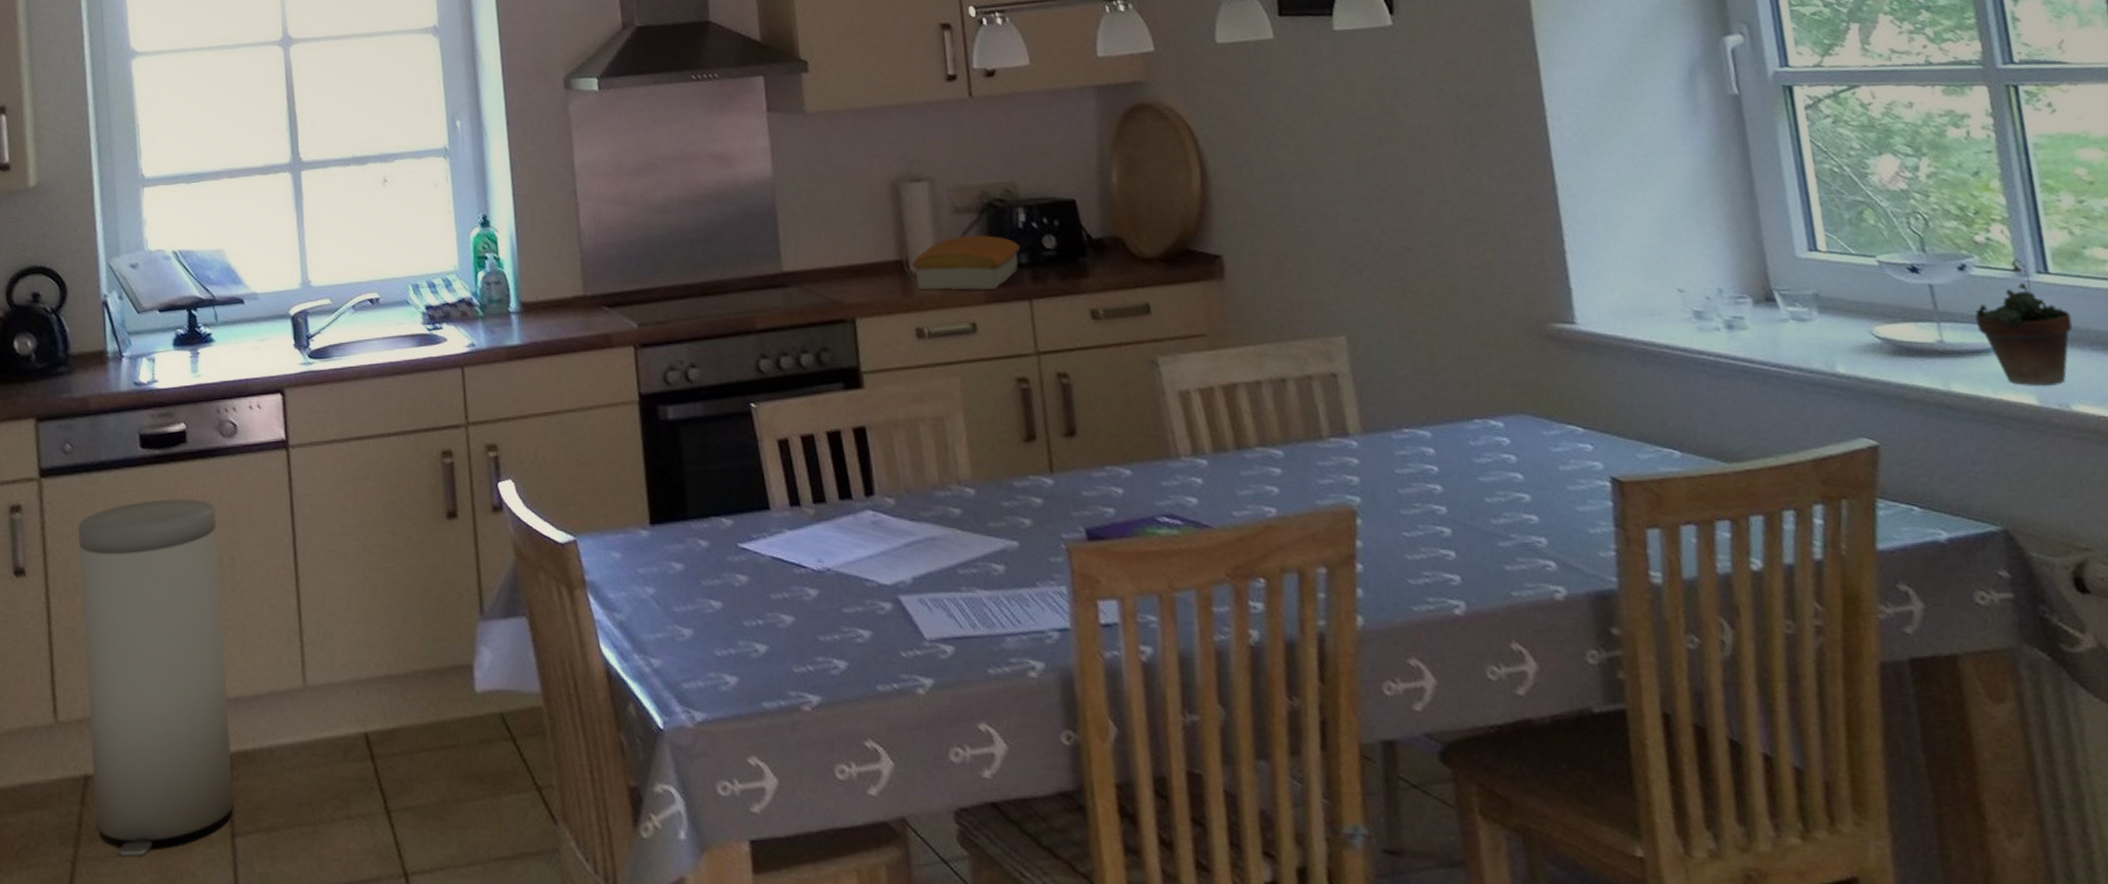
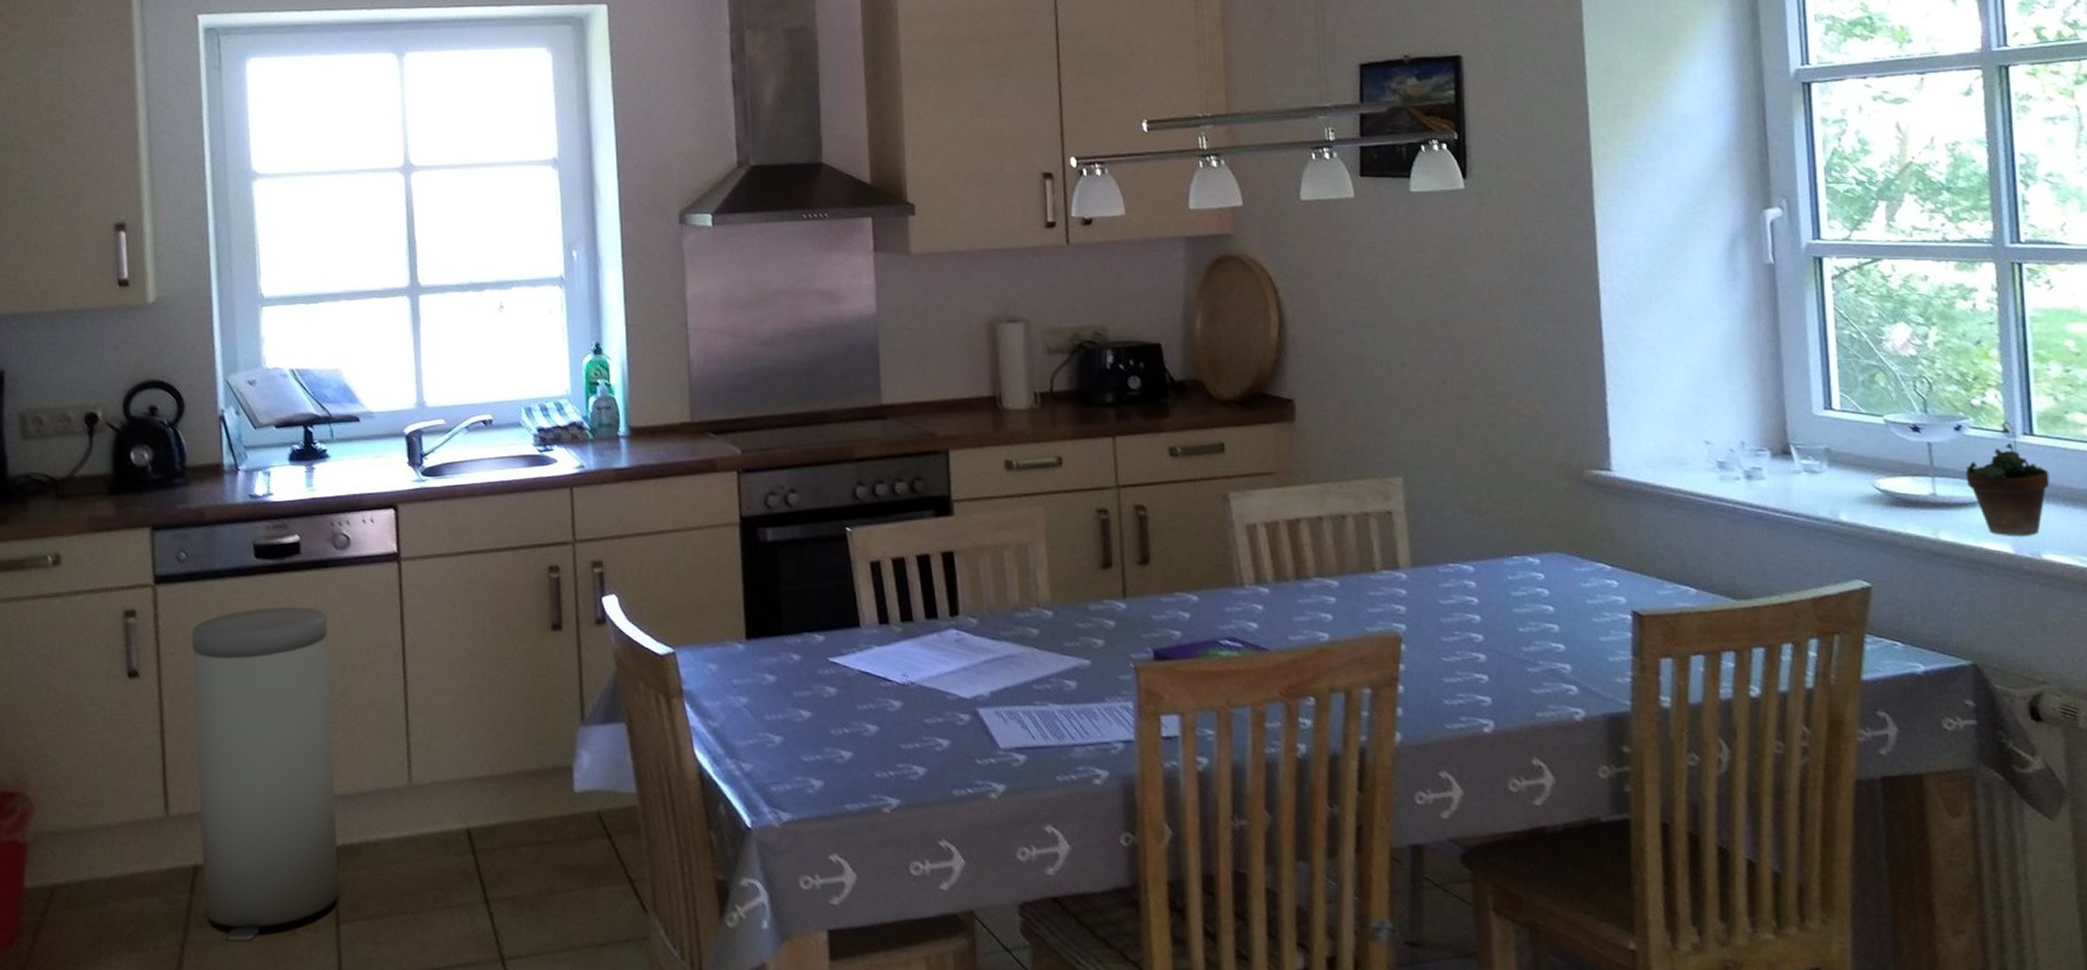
bread loaf: present [912,235,1020,291] -> none [1004,375,1107,427]

